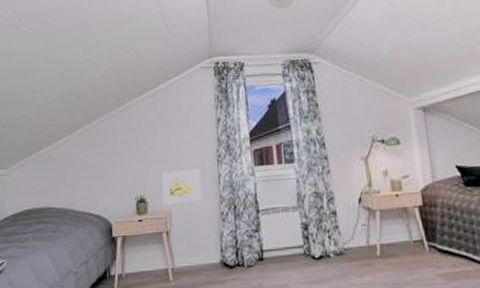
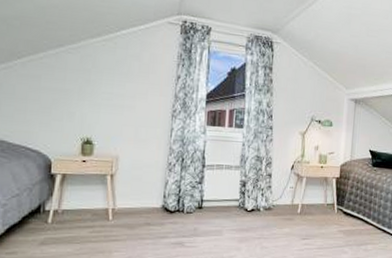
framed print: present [162,169,202,204] -> none [111,118,153,150]

